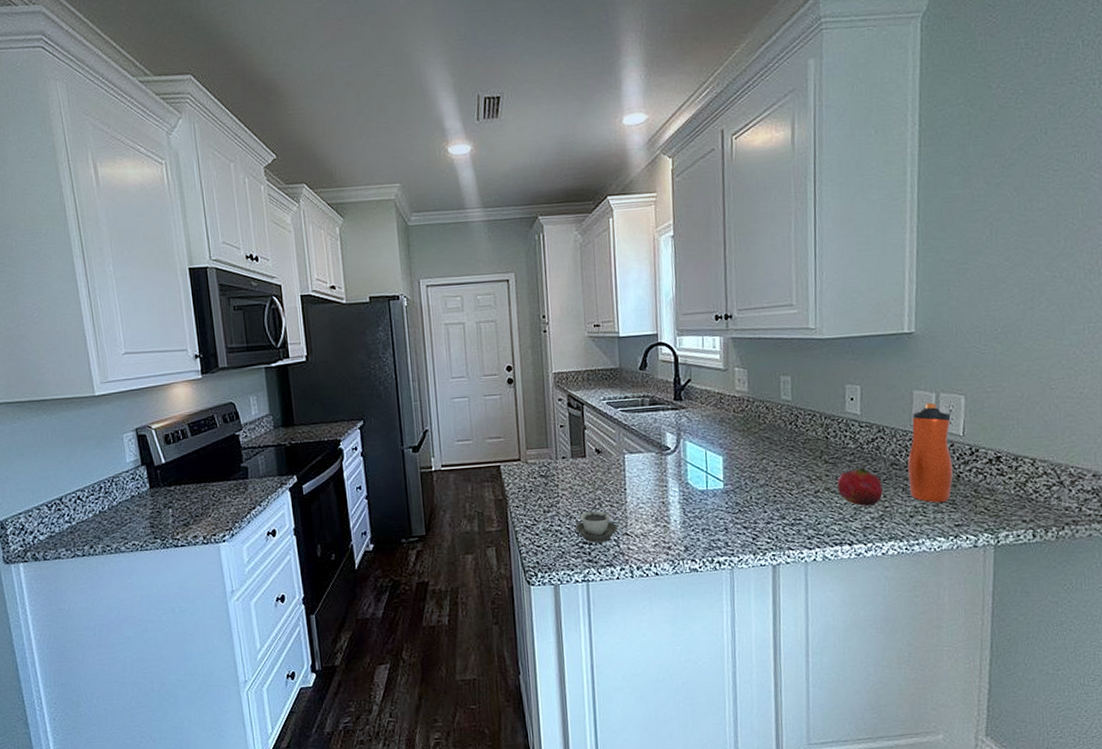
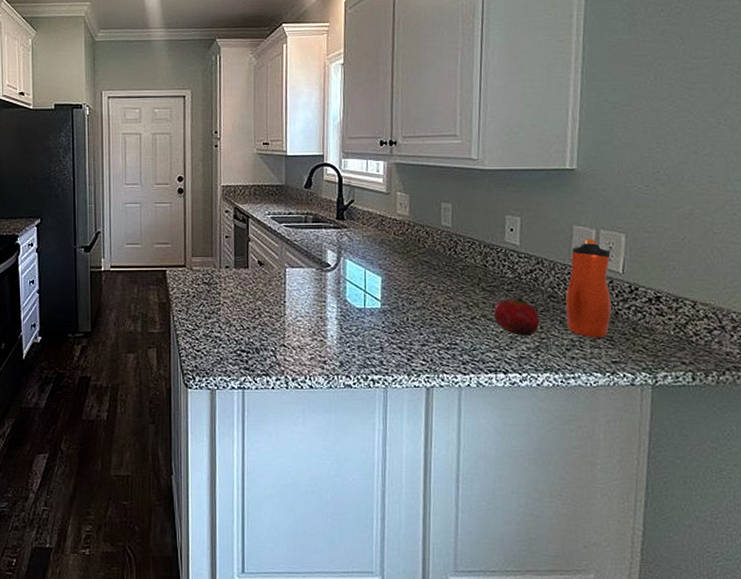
cup: present [574,510,619,543] -> none [234,320,276,352]

